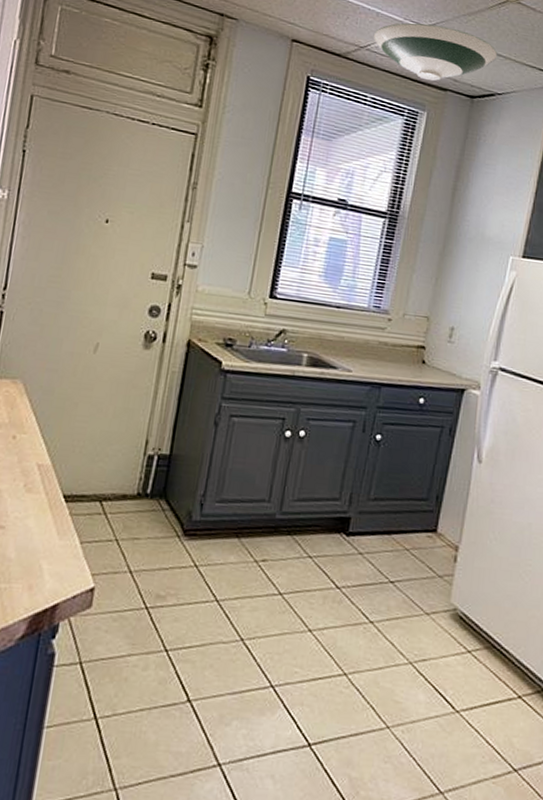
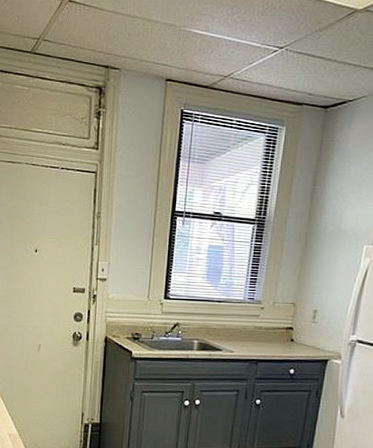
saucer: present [373,22,498,81] -> none [235,45,348,98]

